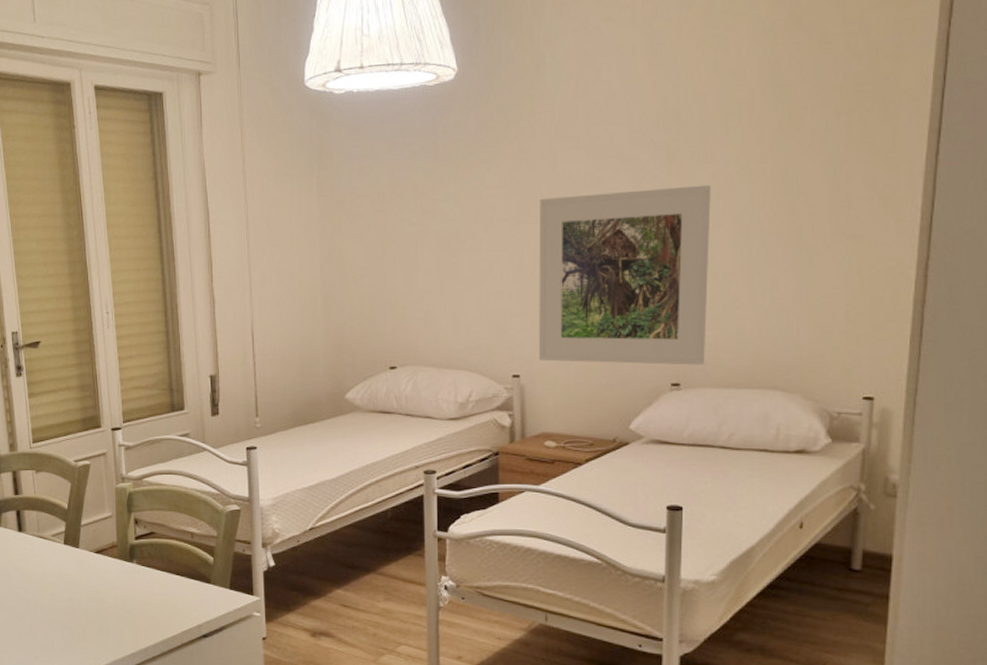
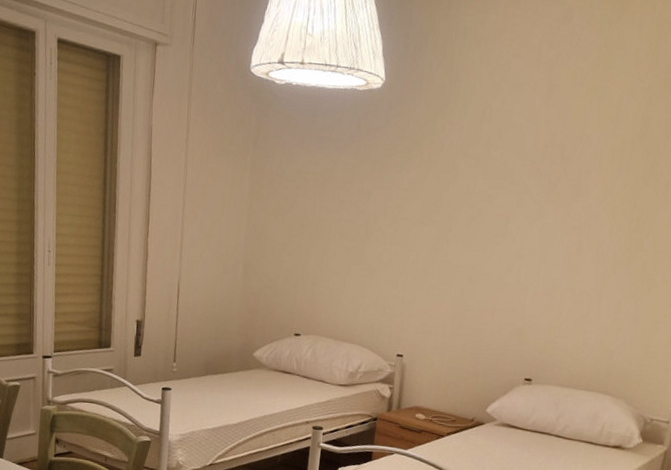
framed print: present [539,184,711,365] -> none [421,205,580,366]

